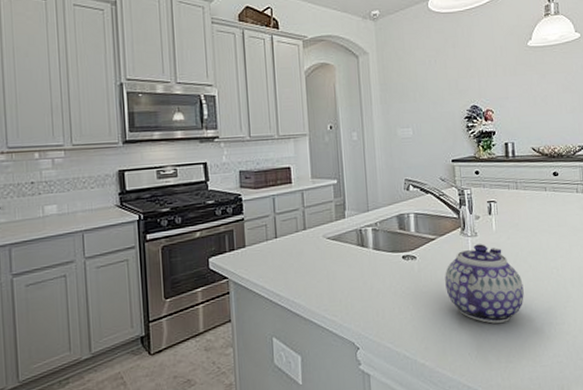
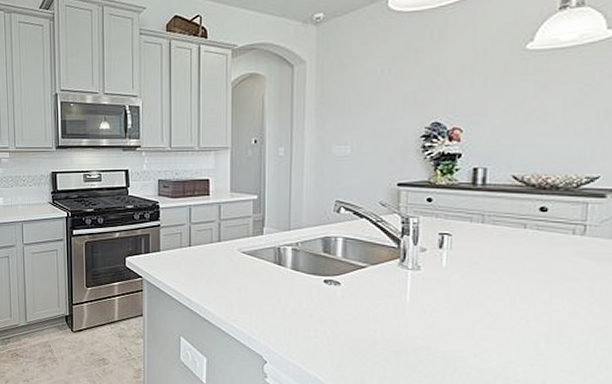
teapot: present [445,244,524,324] -> none [373,279,475,367]

